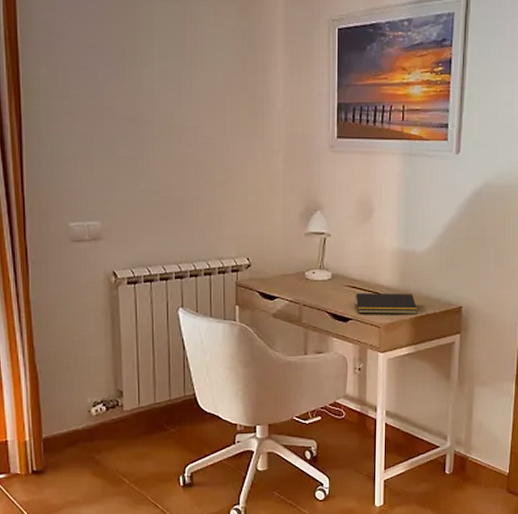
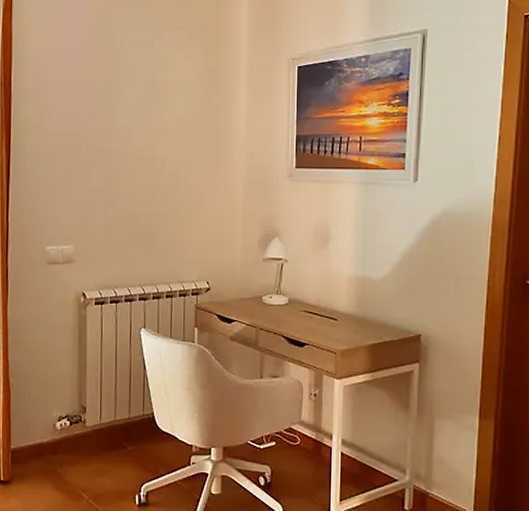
notepad: present [355,293,418,314] -> none [311,319,376,341]

